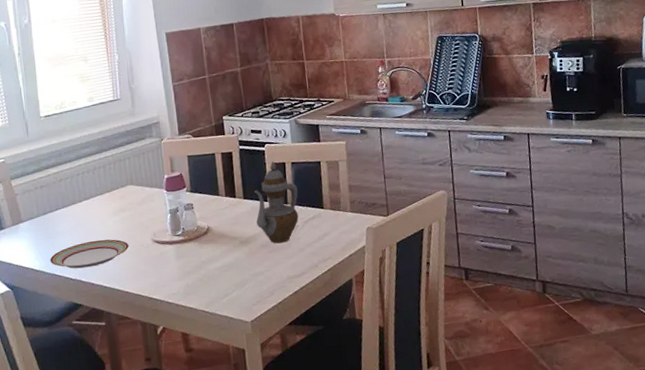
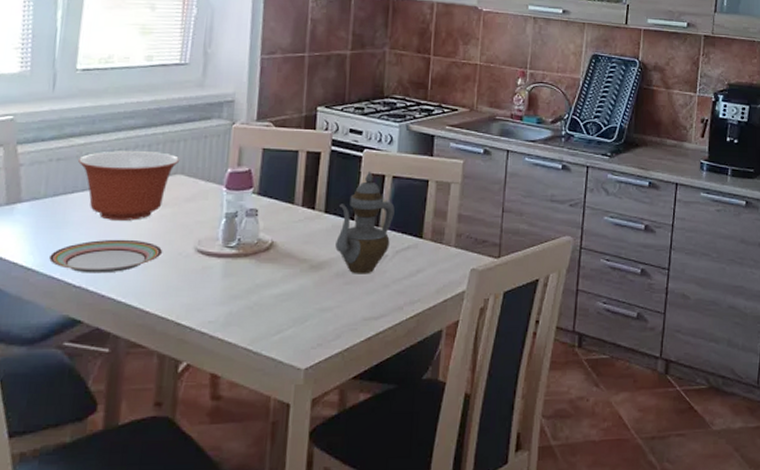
mixing bowl: none [56,170,128,227] -> present [78,151,180,221]

